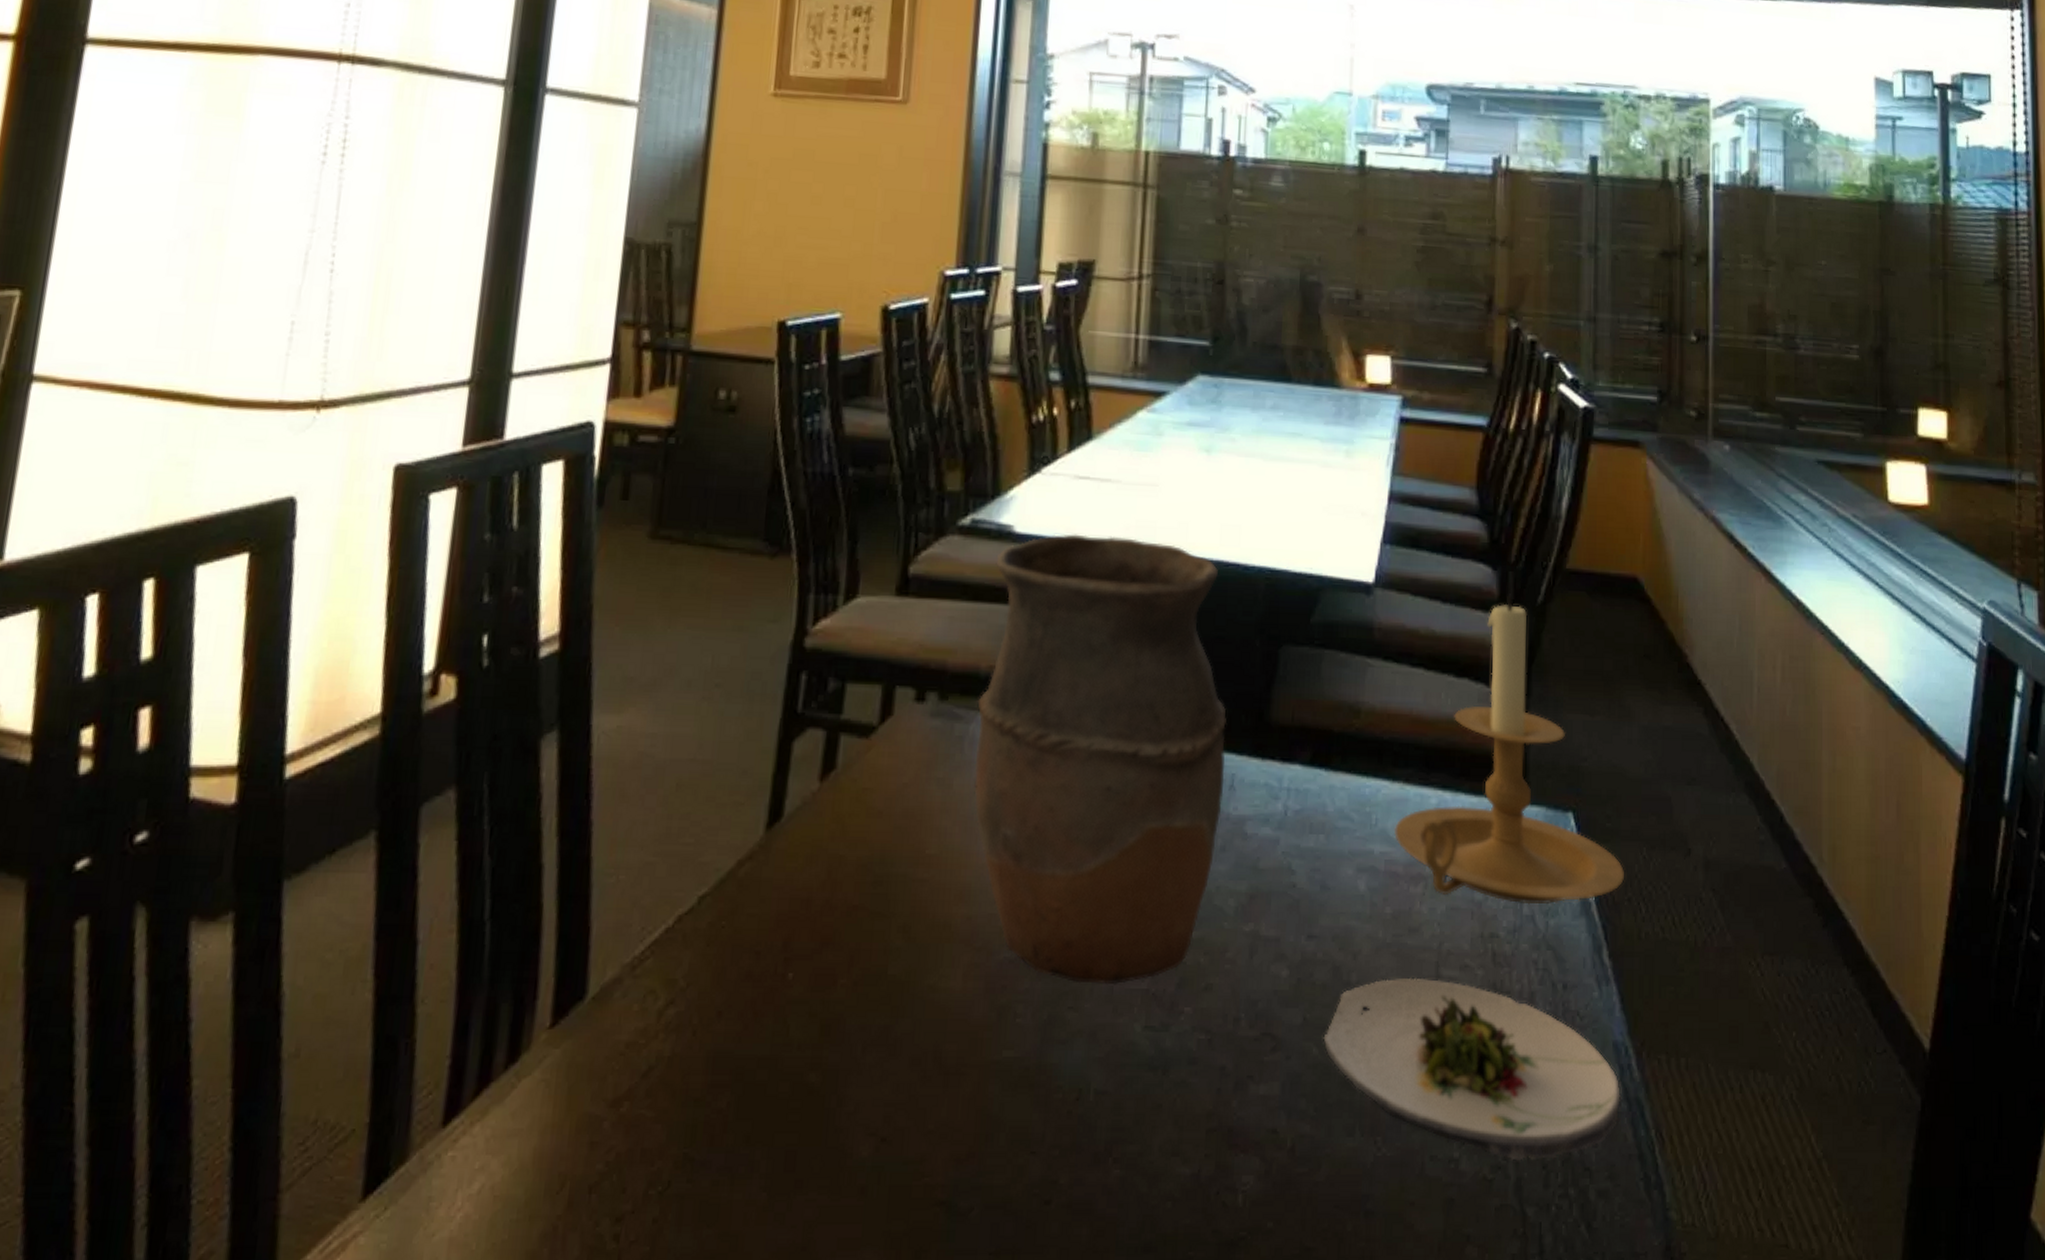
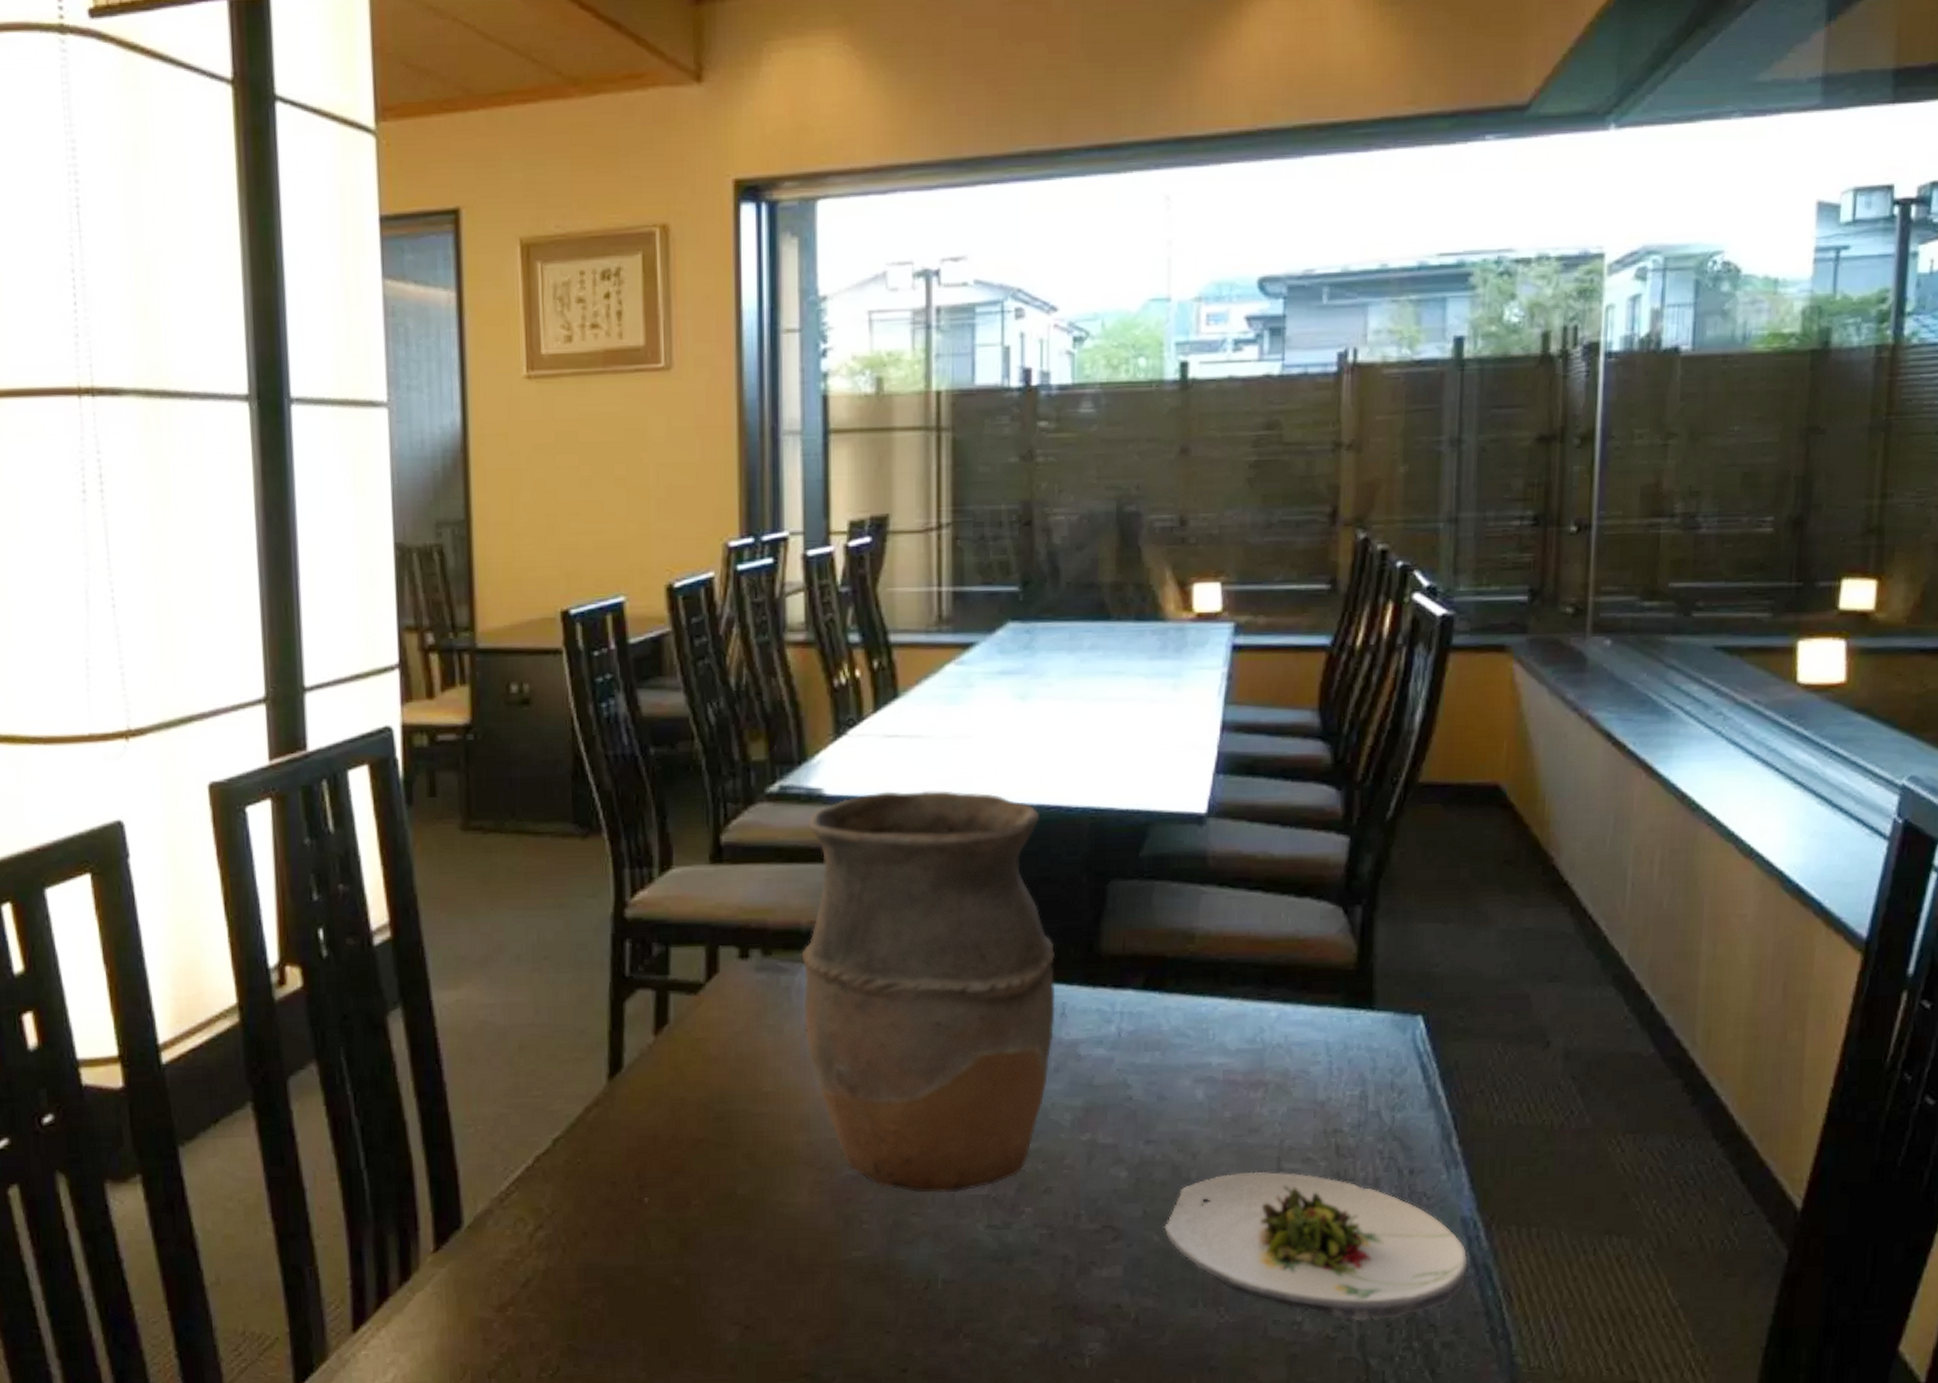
candle holder: present [1393,594,1624,905] -> none [1231,812,1477,1102]

